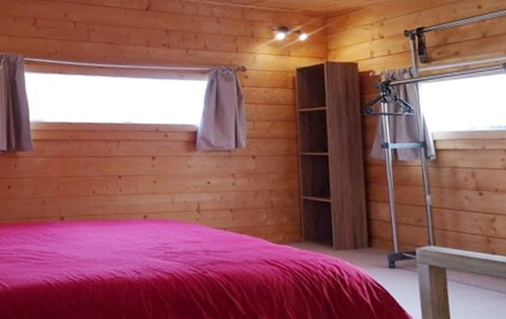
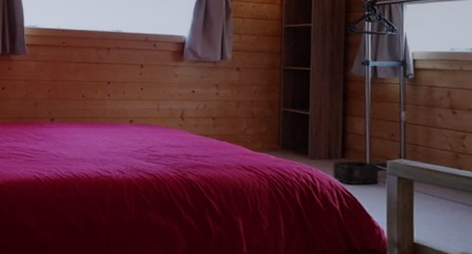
storage bin: none [359,249,410,276] -> present [332,161,379,185]

